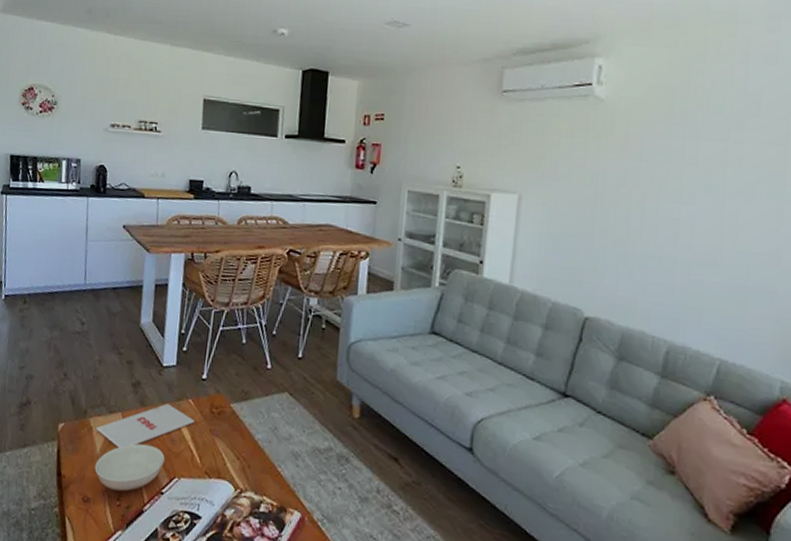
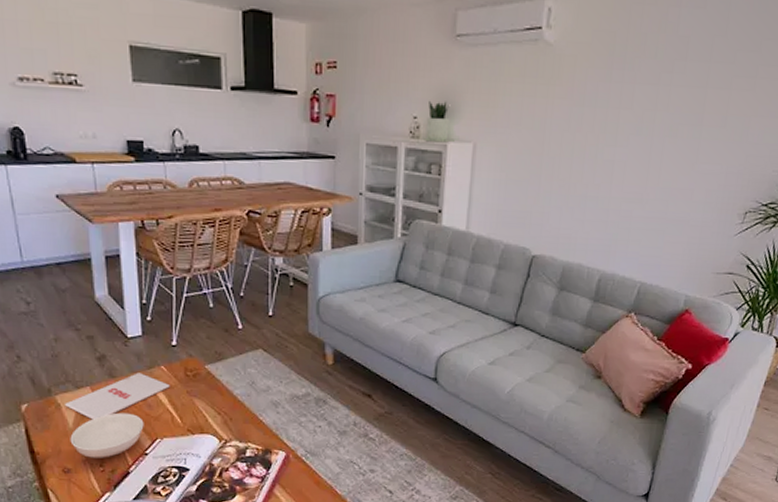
planter: none [466,151,494,193] -> present [424,100,450,143]

